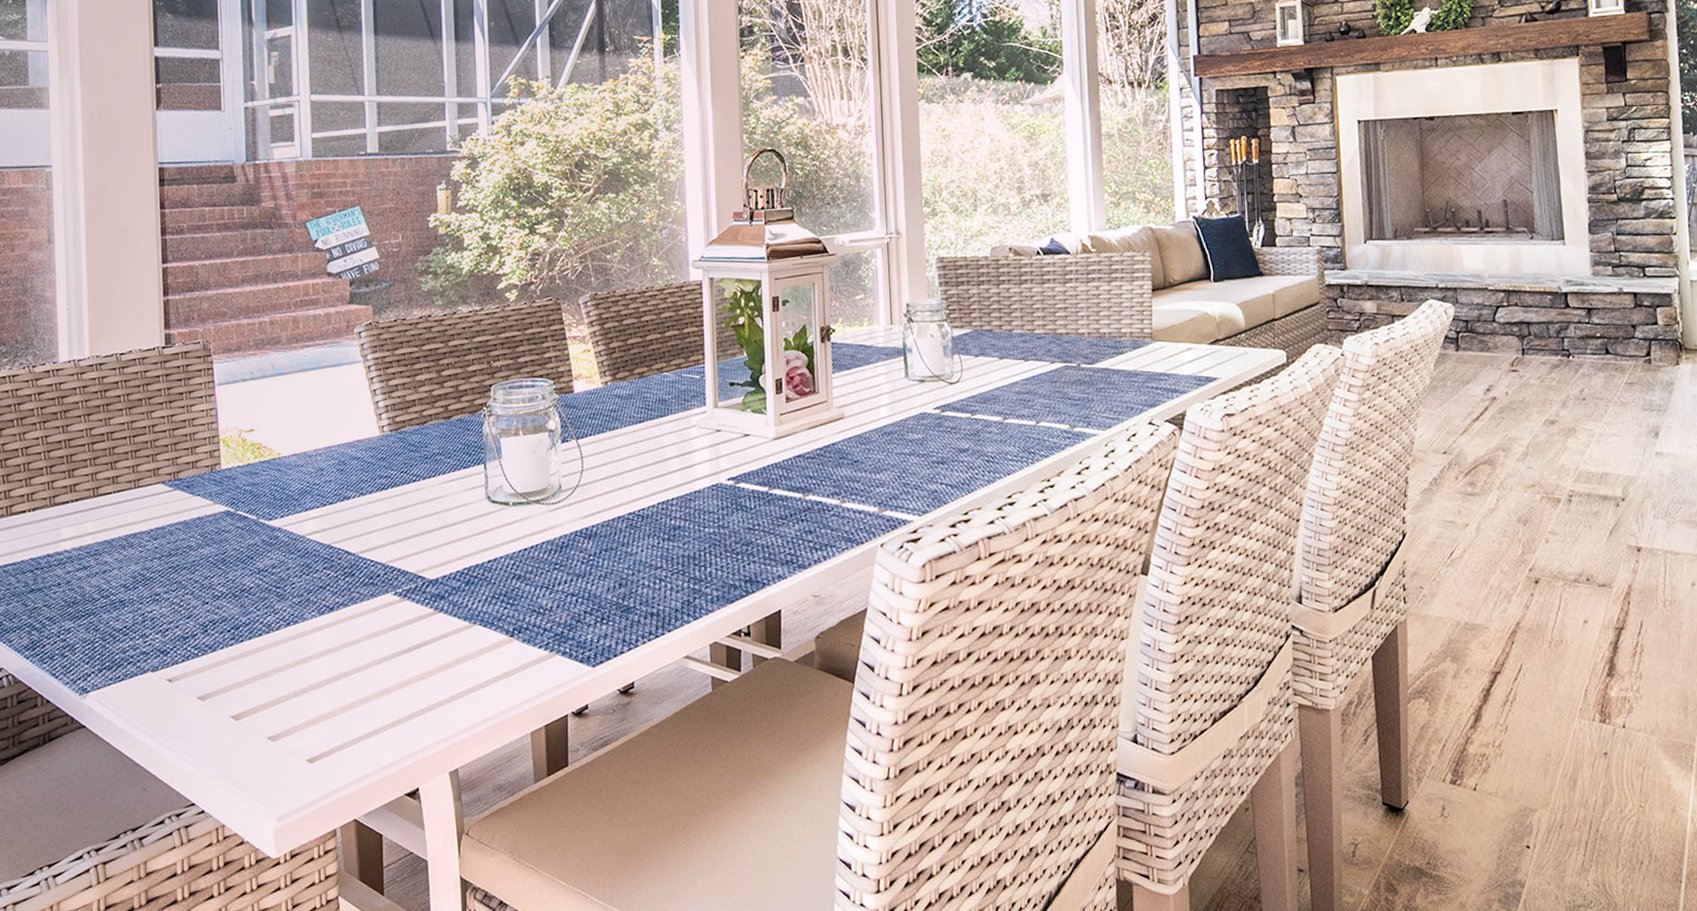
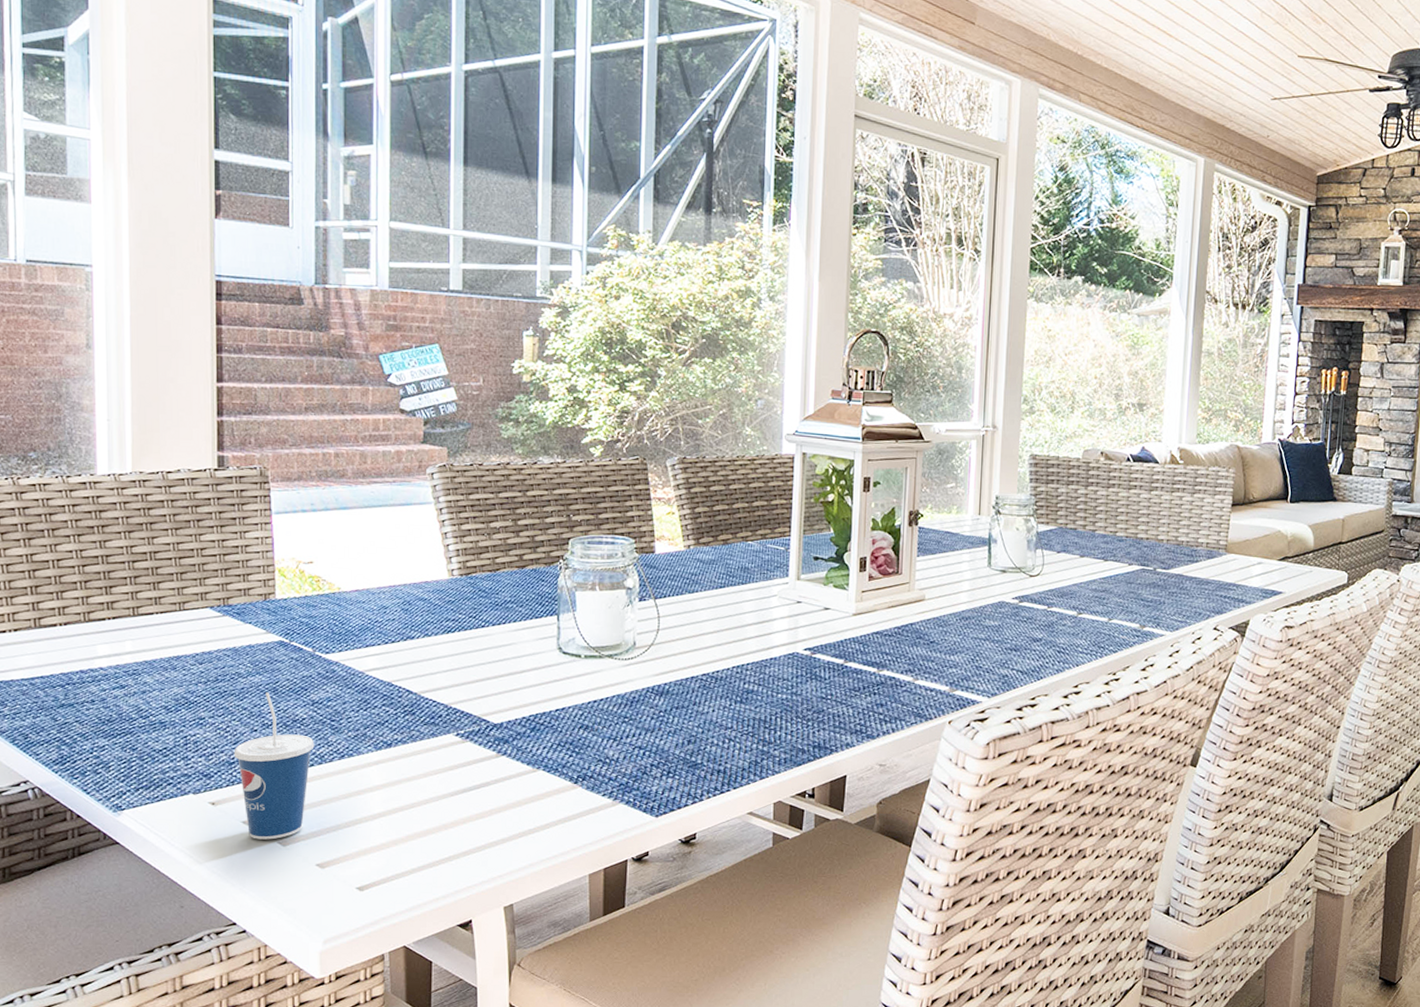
cup: none [187,563,262,715] -> present [233,692,315,840]

